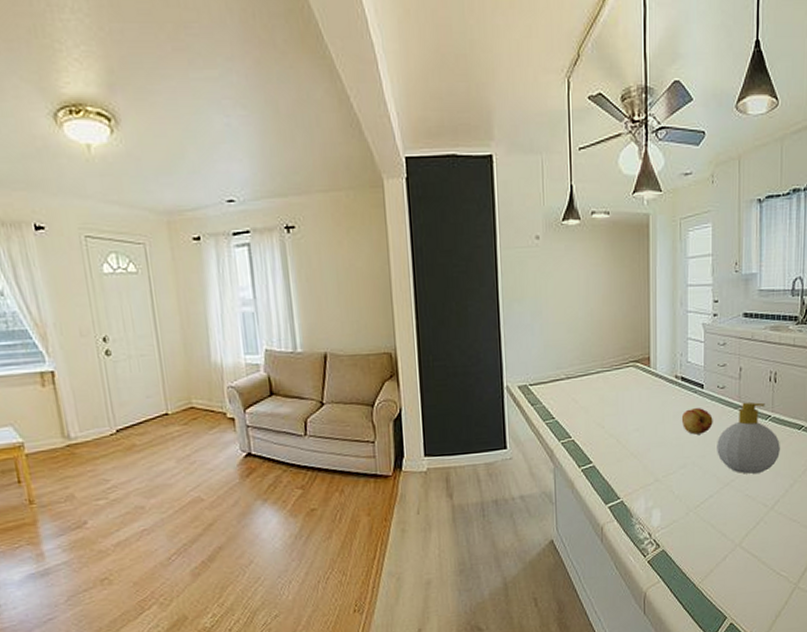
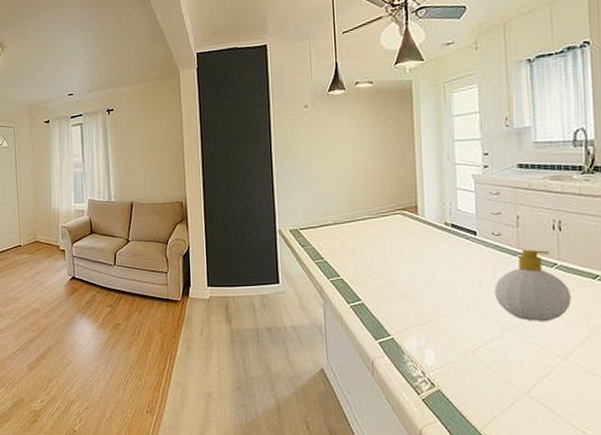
fruit: present [681,408,713,435] -> none [453,254,489,279]

